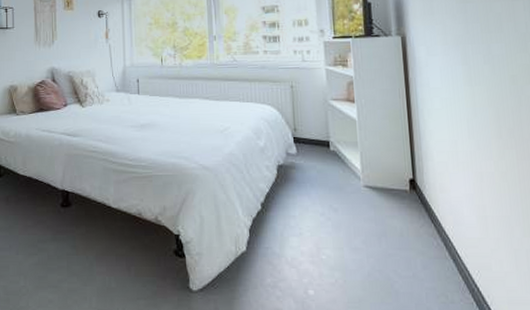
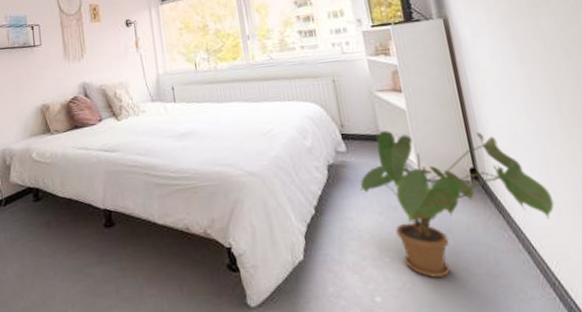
house plant: none [306,138,483,276] -> present [360,131,555,278]

